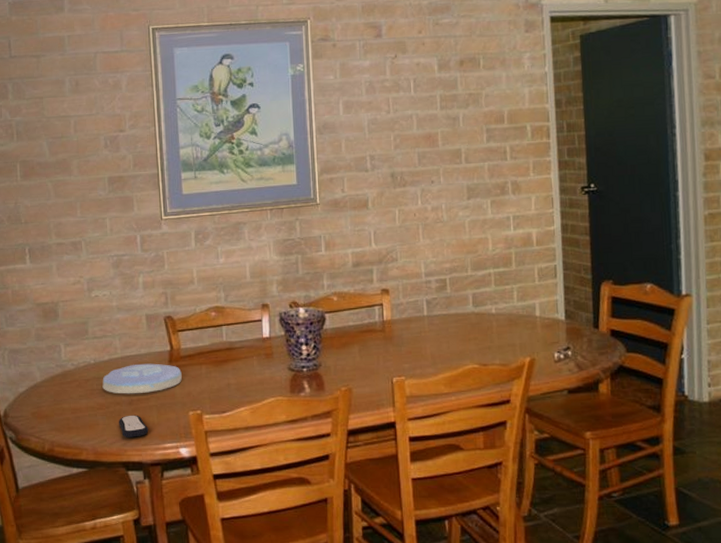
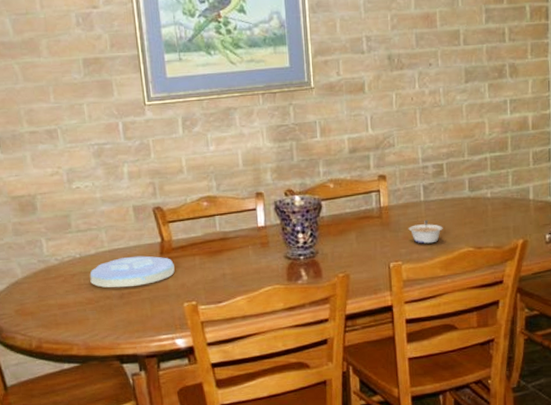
remote control: present [119,415,149,437] -> none [110,308,142,331]
legume: none [411,334,447,359] -> present [408,219,443,244]

